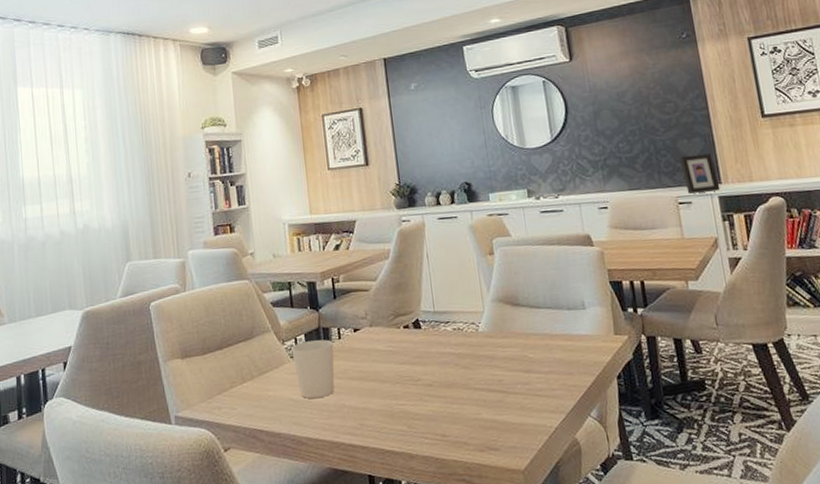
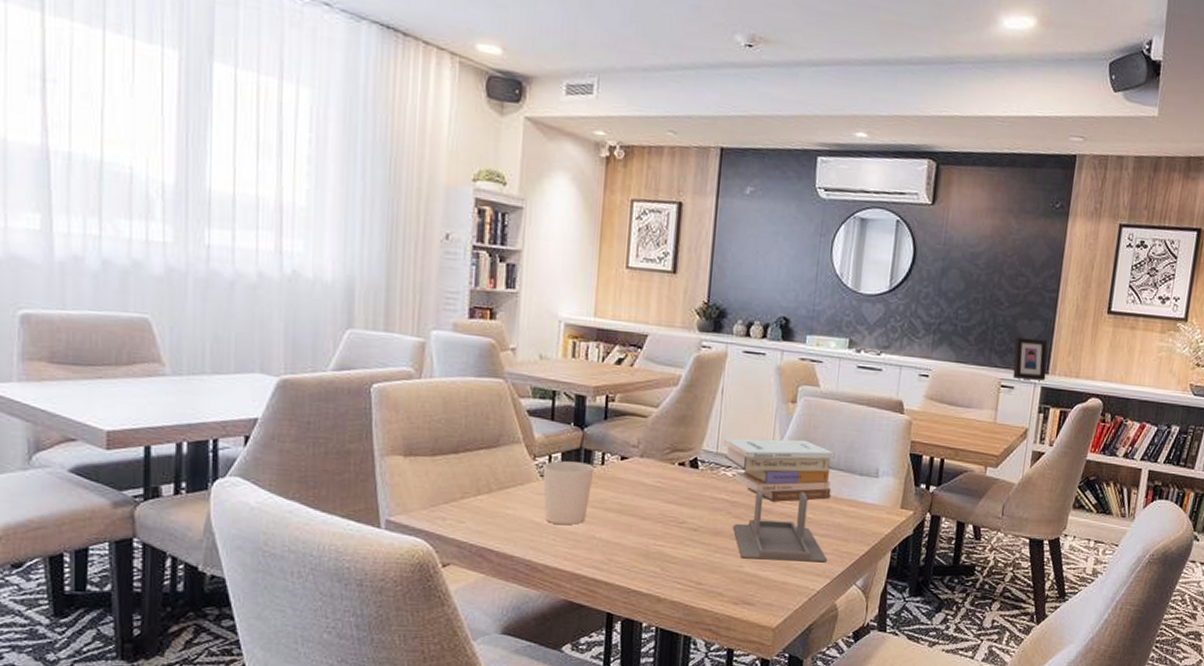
books: none [436,286,546,348] -> present [722,438,835,502]
napkin holder: none [462,334,557,406] -> present [732,489,827,563]

